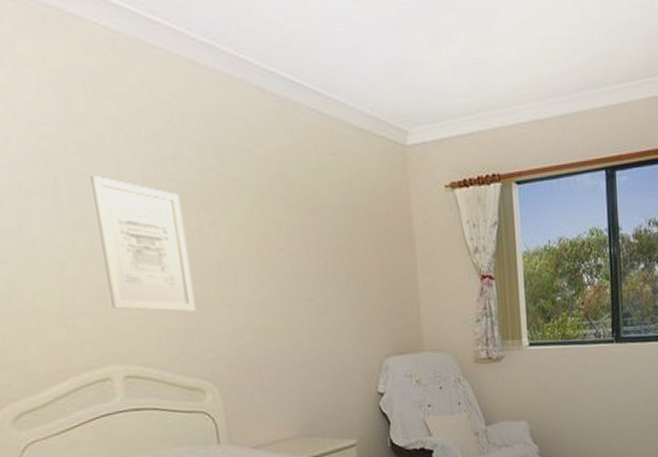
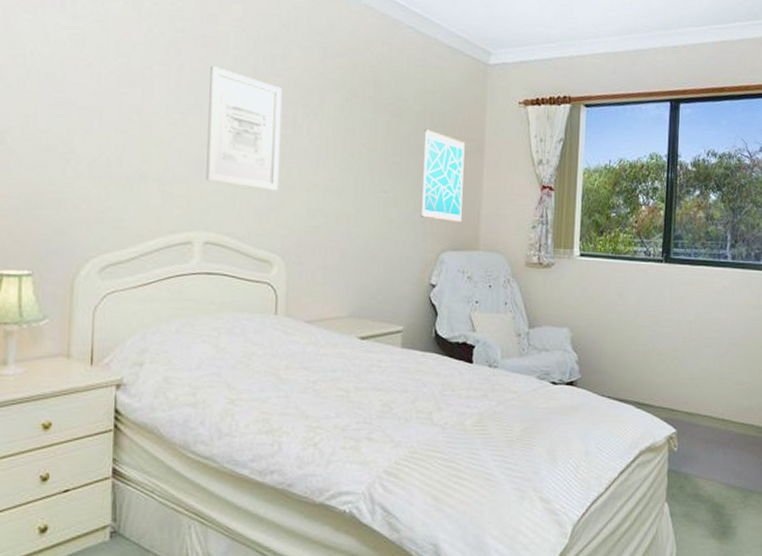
wall art: none [346,226,402,326] -> present [420,129,466,224]

